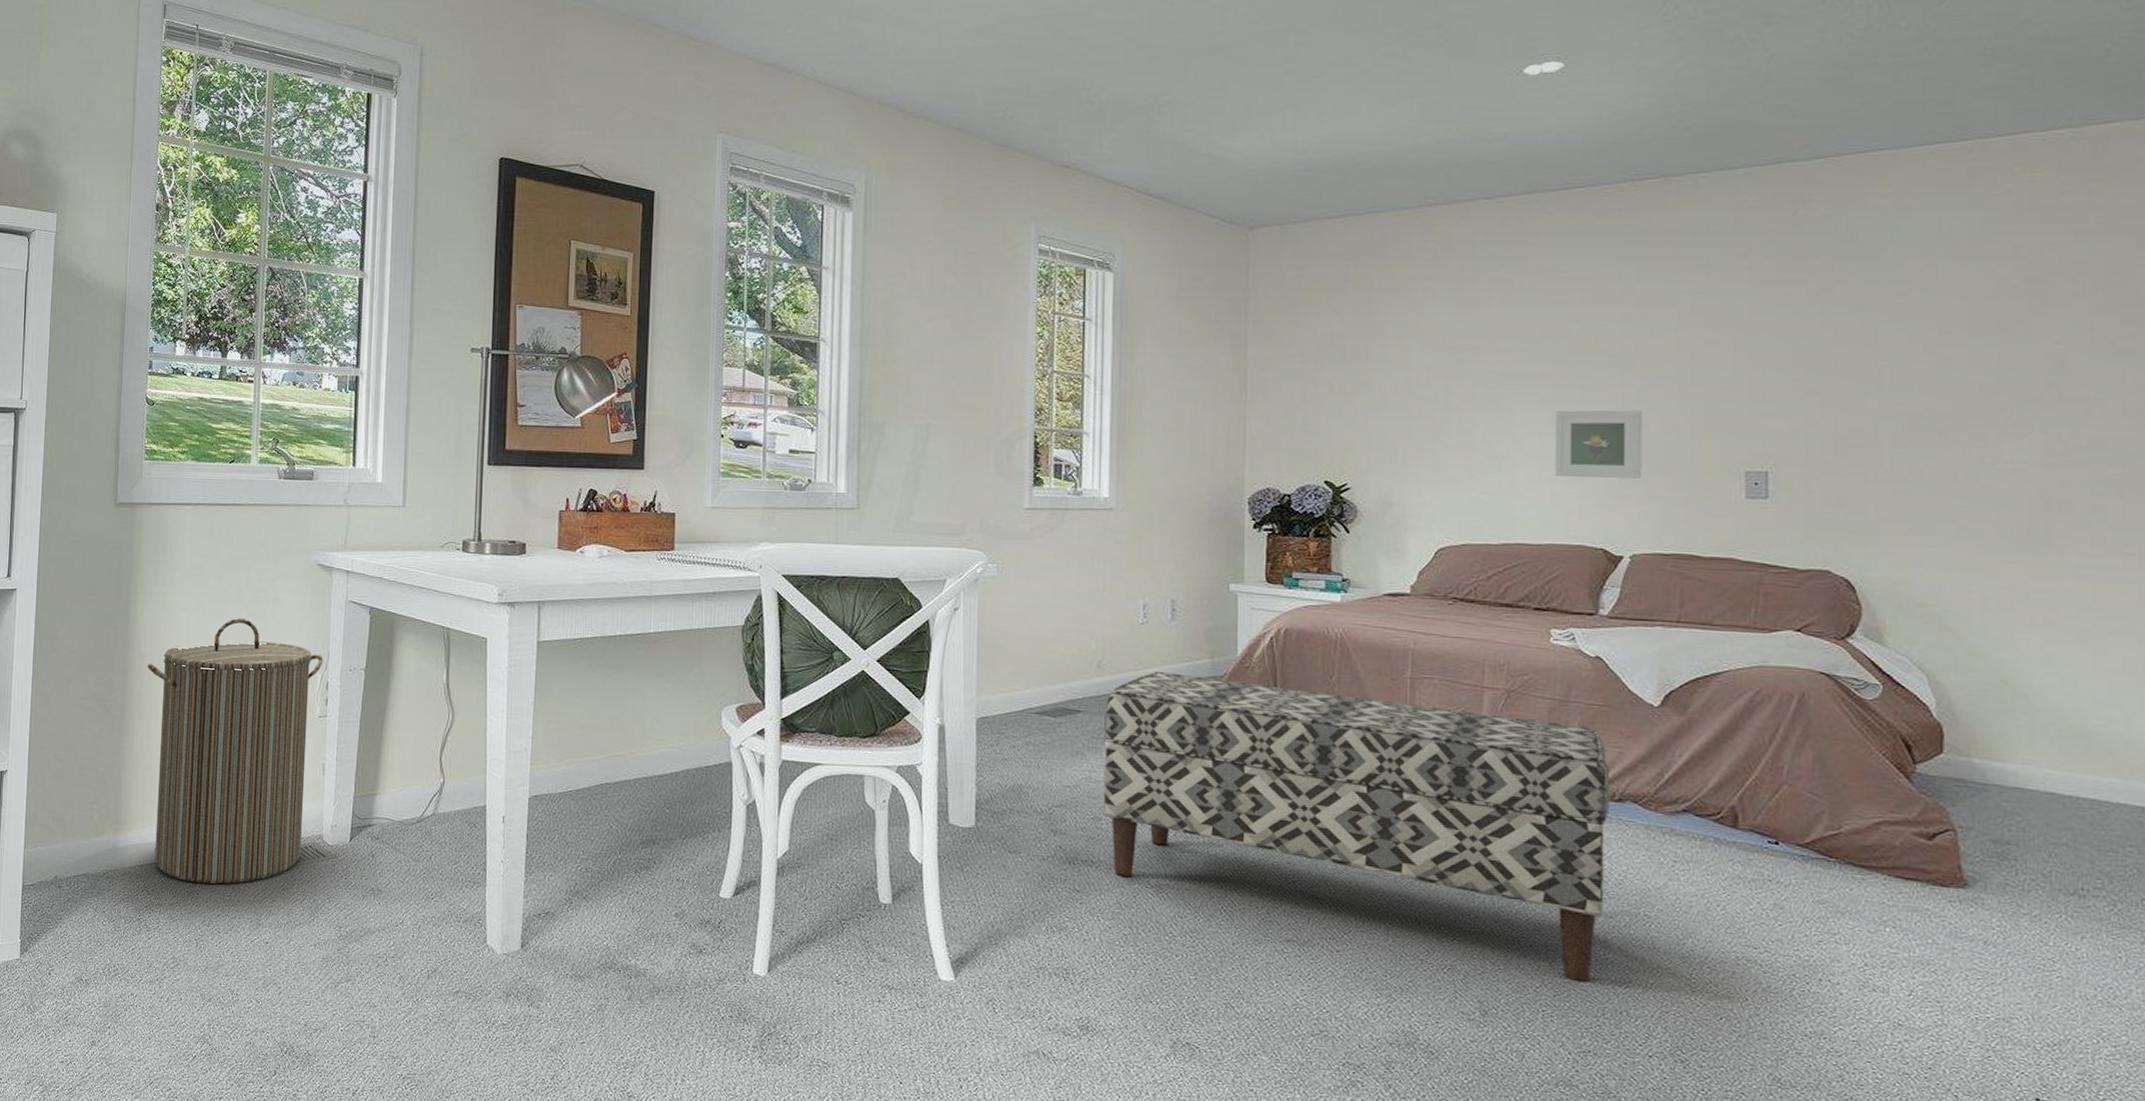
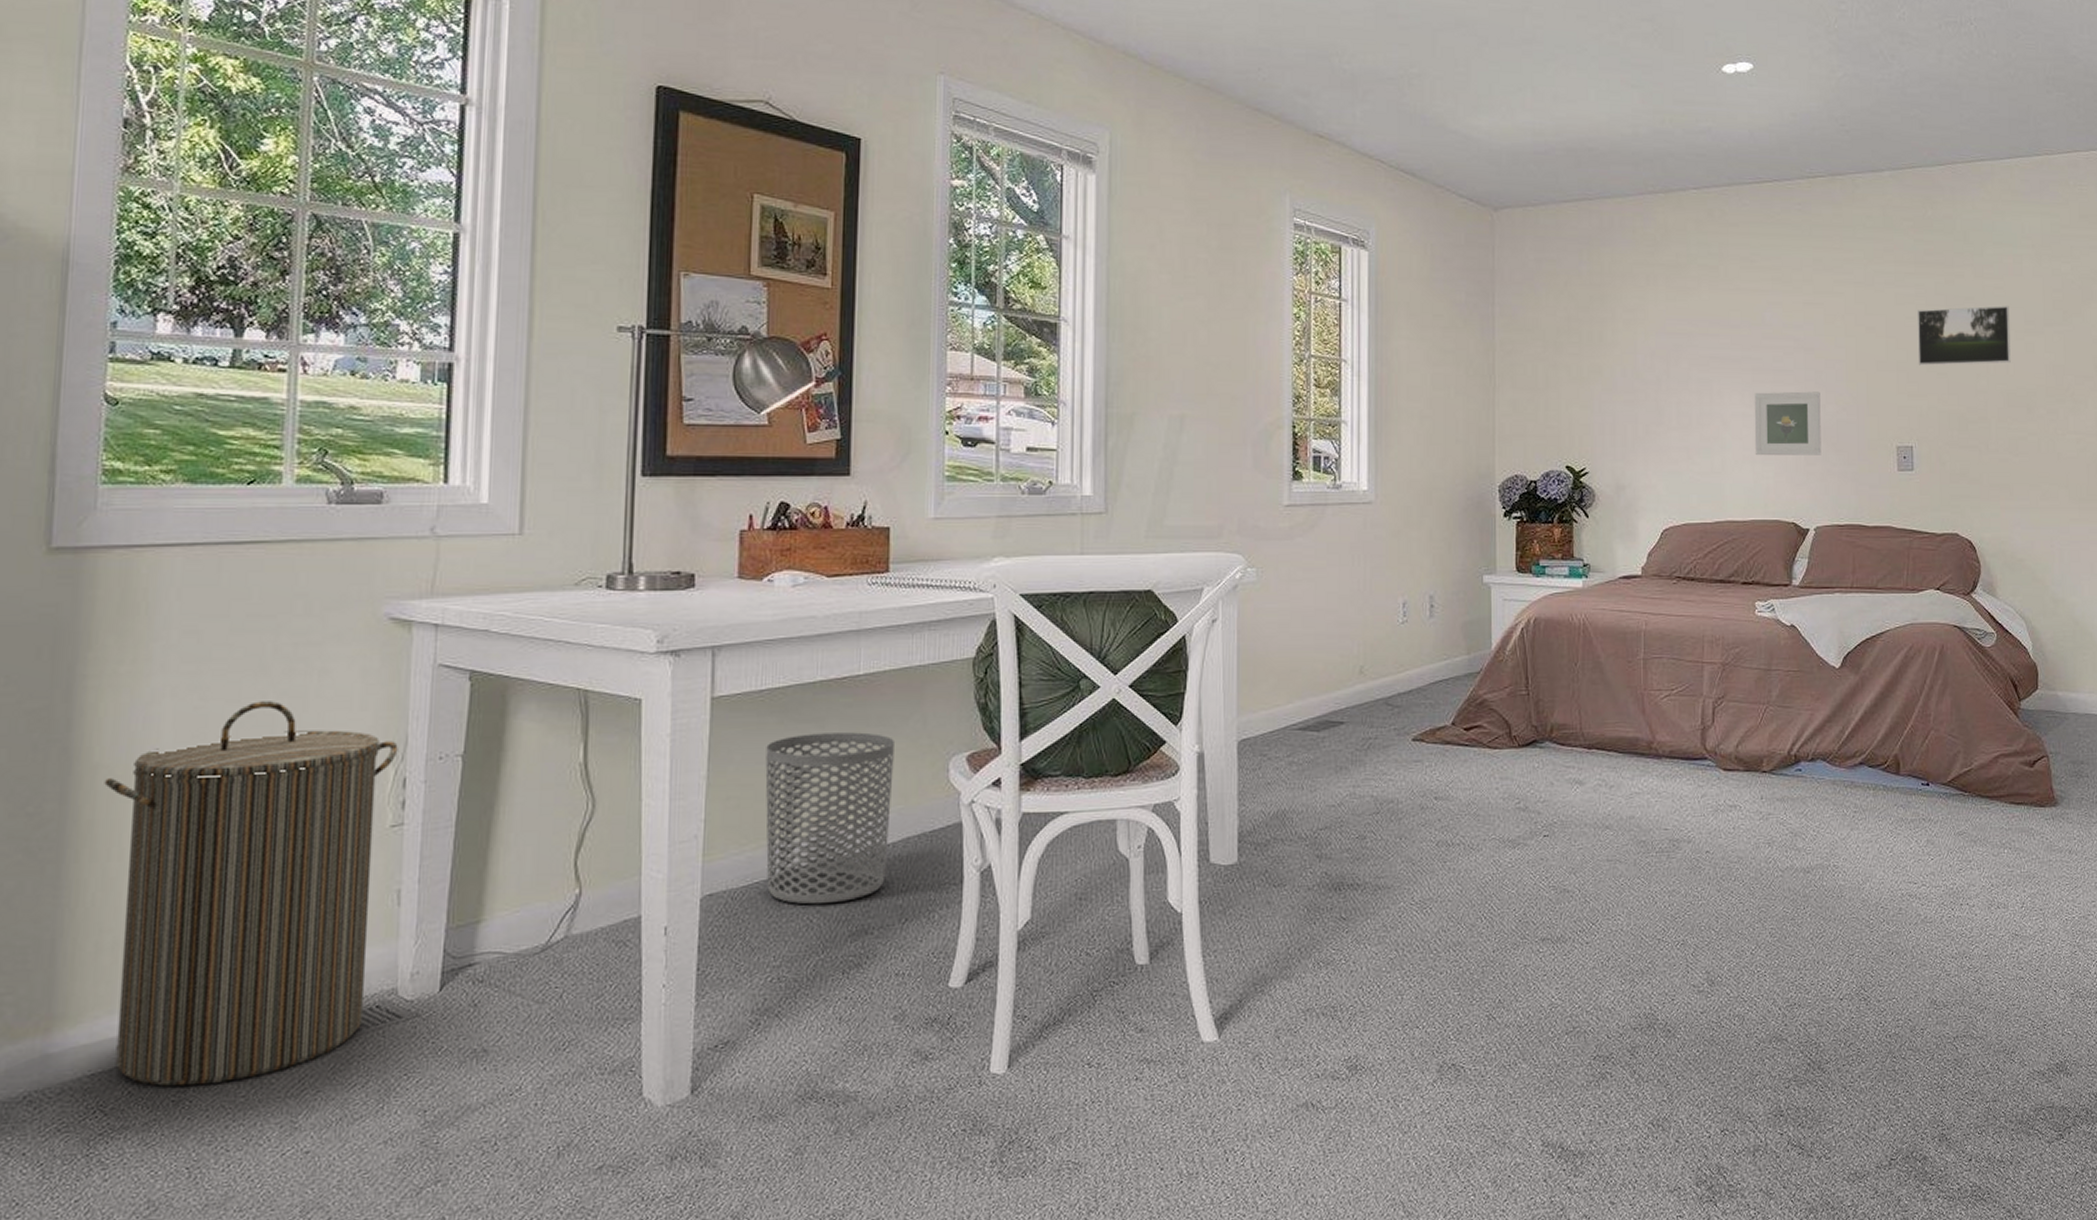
waste bin: none [577,677,677,816] -> present [765,732,894,905]
bench: present [1103,672,1610,982] -> none [1367,673,1805,938]
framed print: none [1778,315,1915,383] -> present [1917,306,2011,366]

